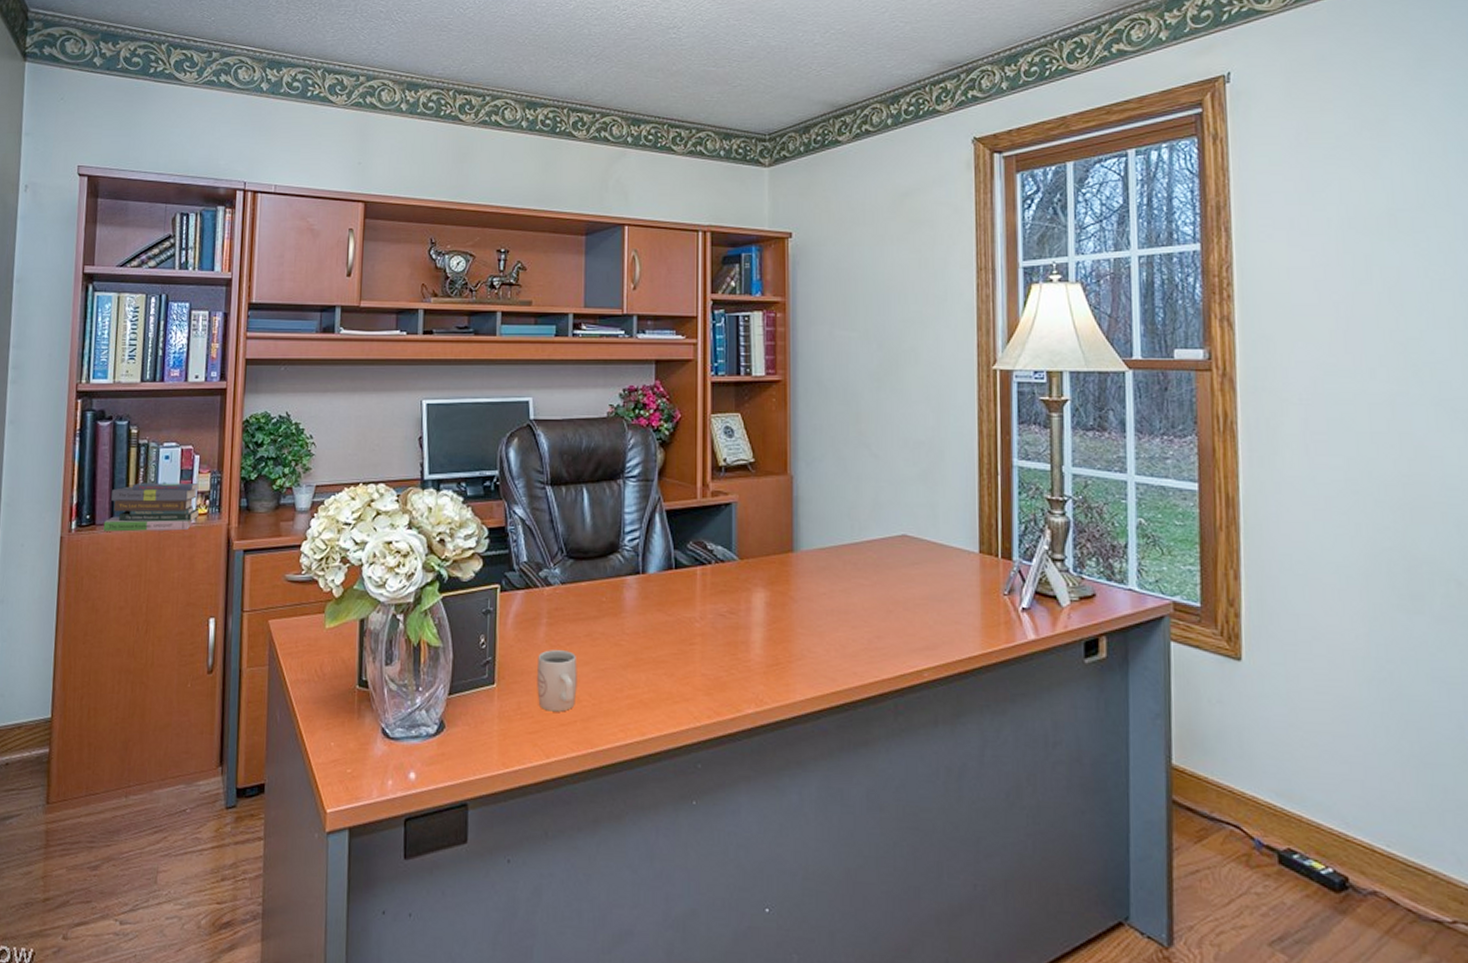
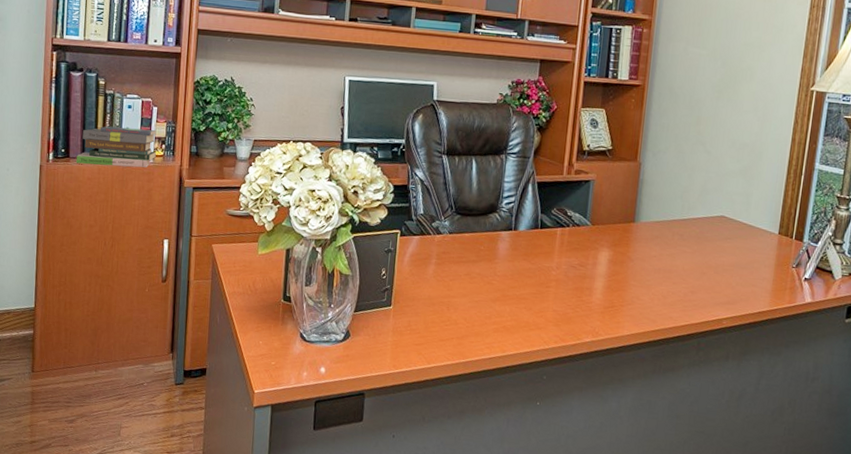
mug: present [537,650,577,712] -> none [424,283,457,331]

